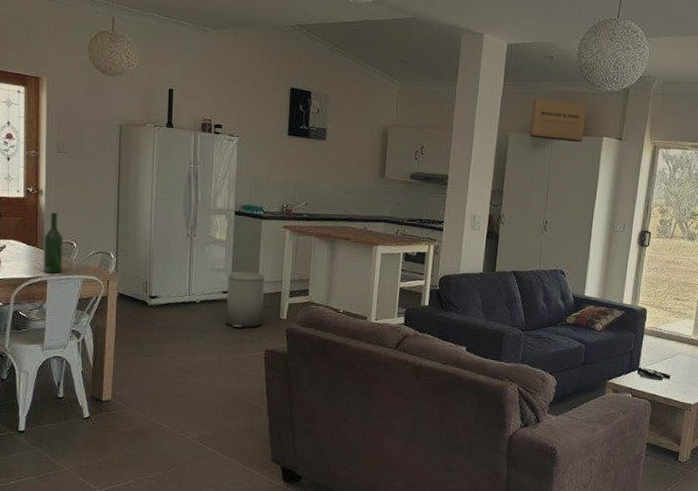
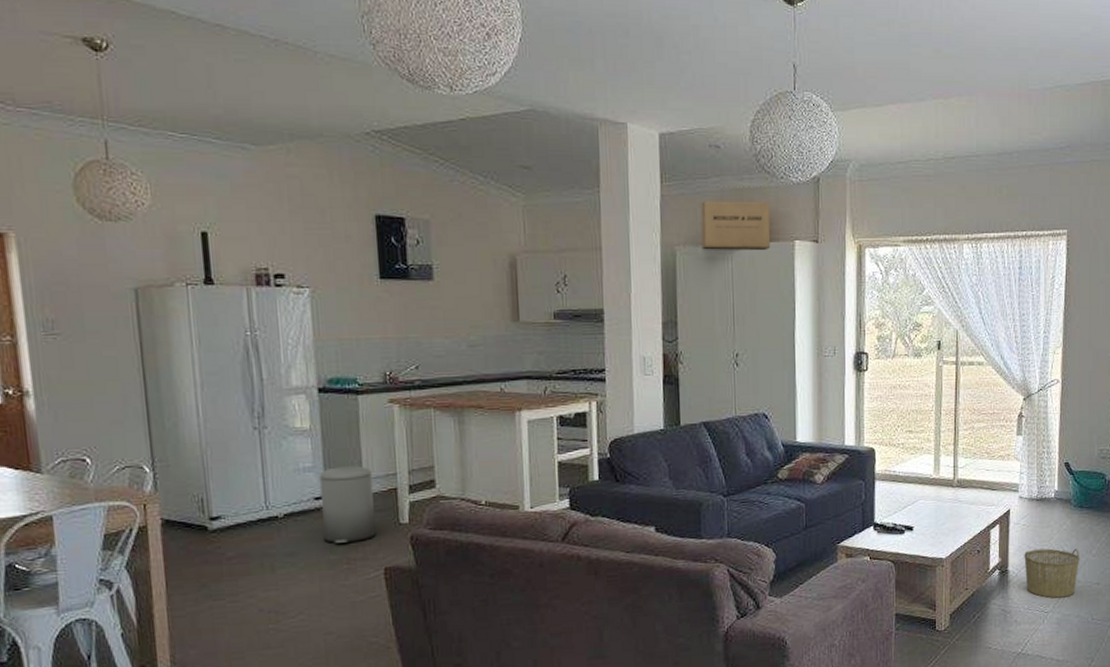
wine bottle: present [43,212,64,274] -> none [38,419,75,506]

